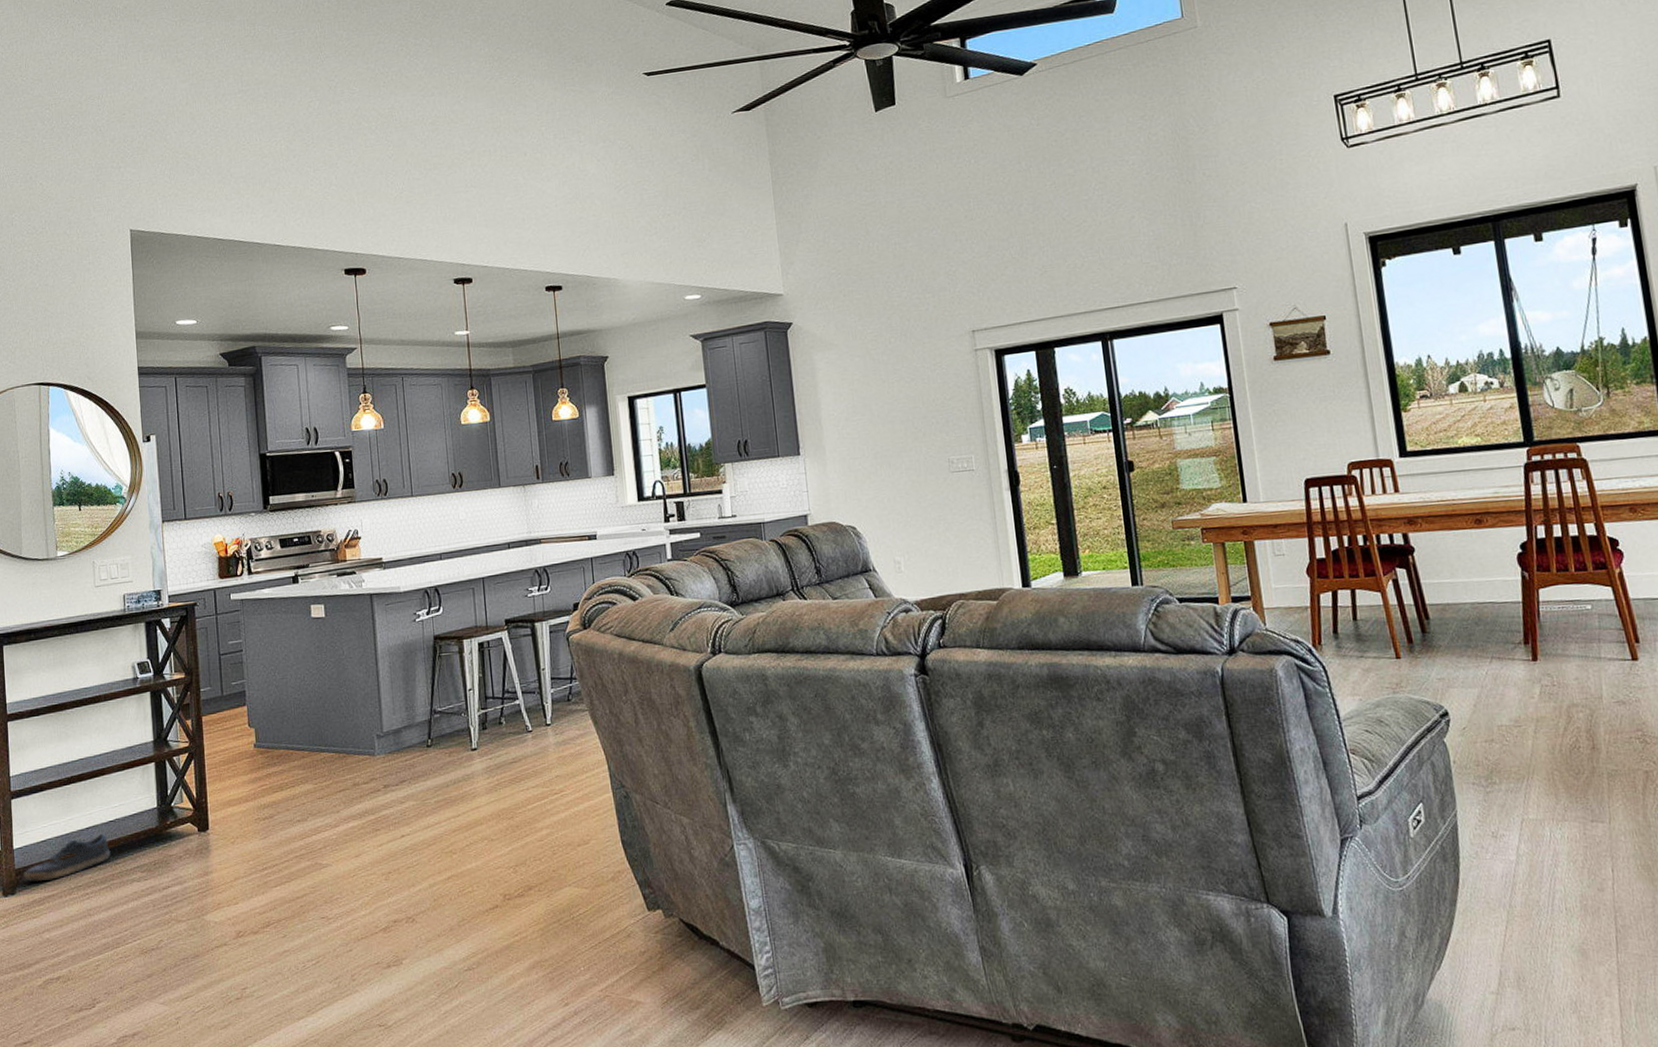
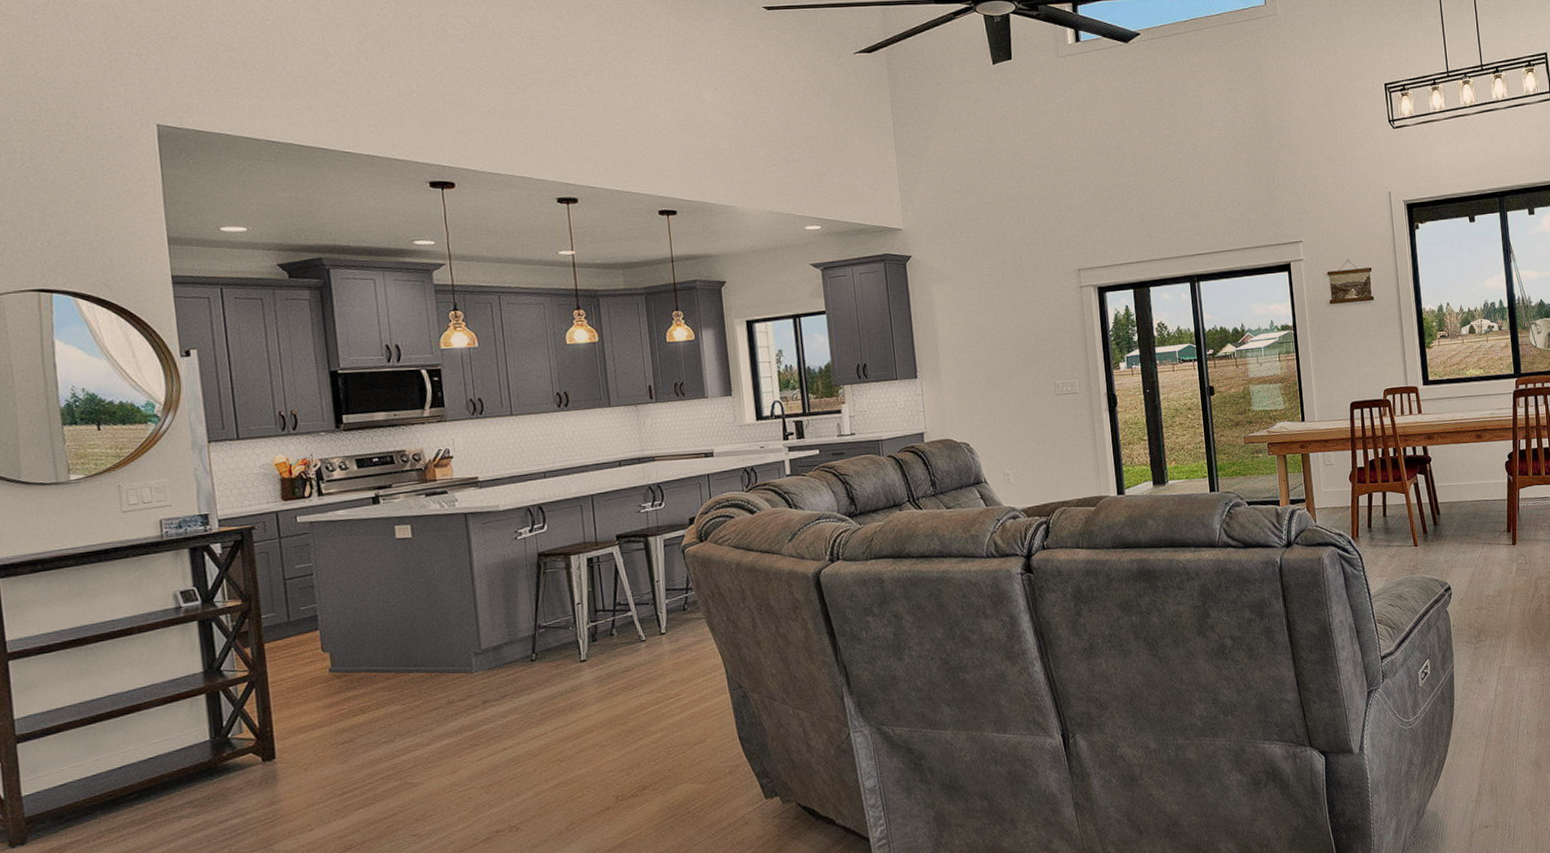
shoe: present [22,834,111,882] -> none [35,772,152,829]

